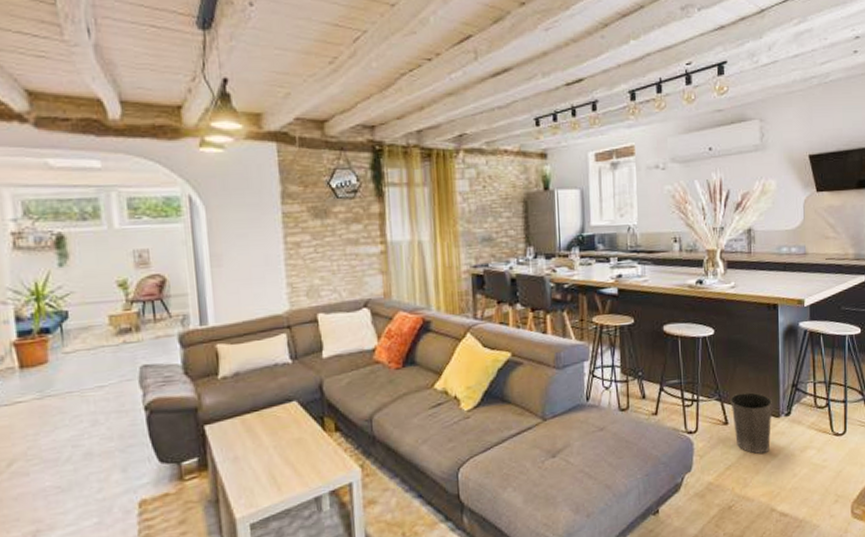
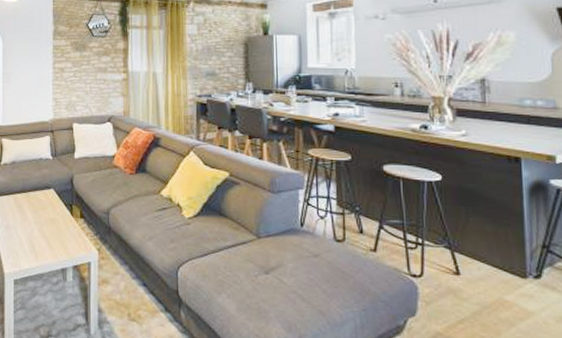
waste basket: present [730,392,772,455] -> none [462,245,516,315]

